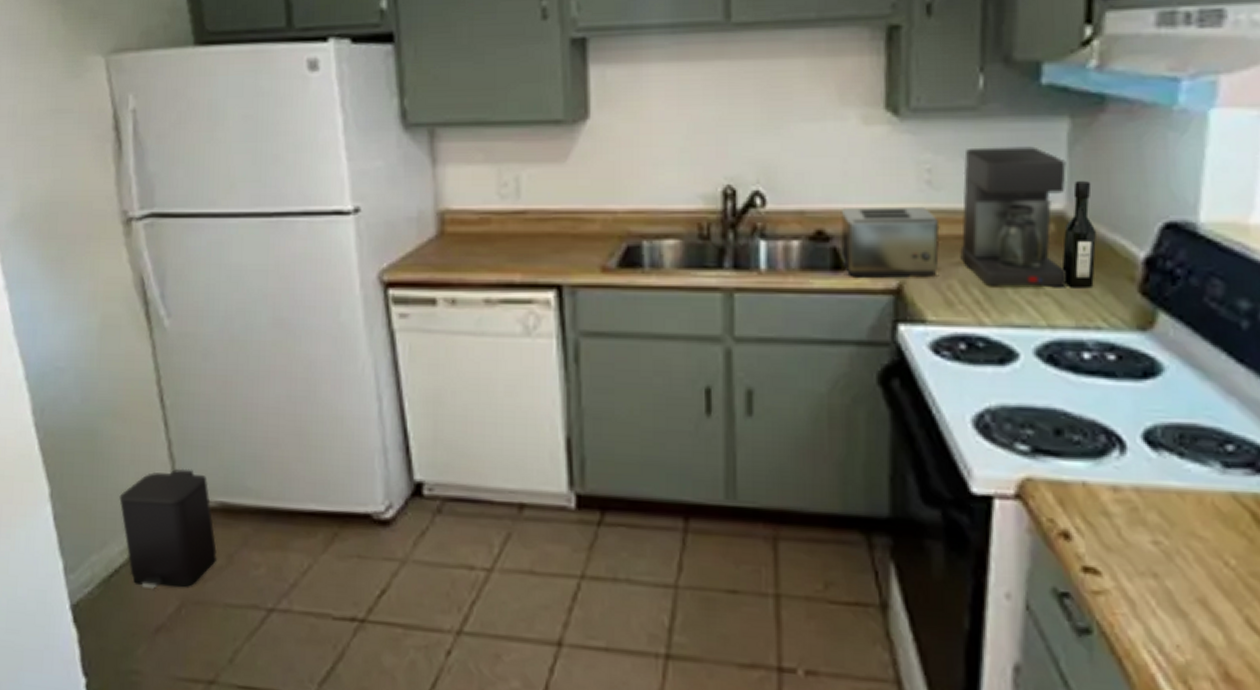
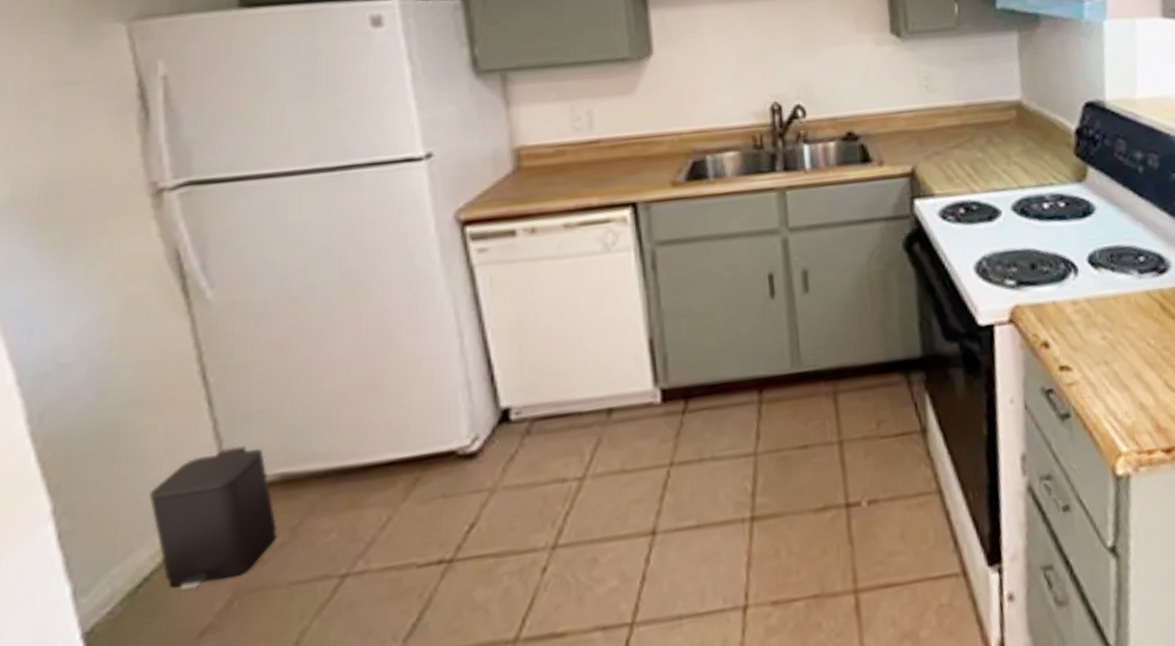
toaster: present [840,206,940,278] -> none [864,106,939,167]
coffee maker: present [960,146,1067,288] -> none [950,54,1027,162]
bottle: present [1061,180,1096,289] -> none [1021,76,1046,157]

